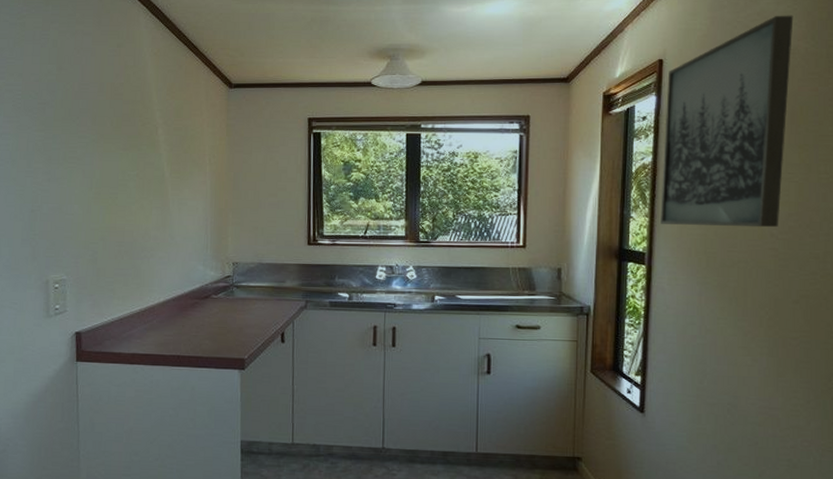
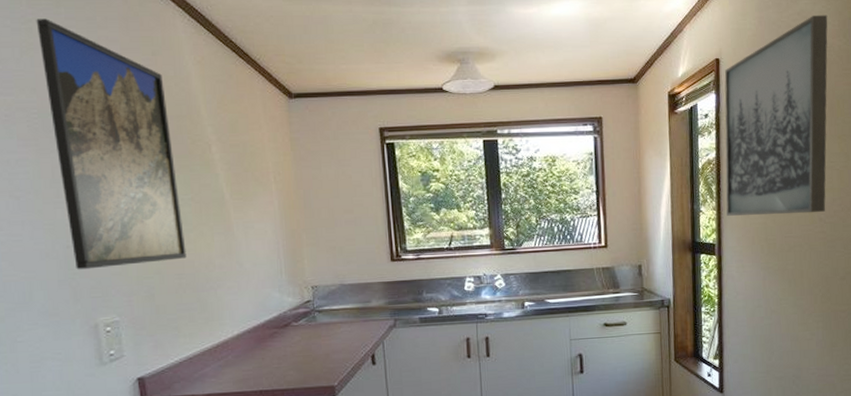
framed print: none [29,15,128,232] -> present [36,18,187,270]

